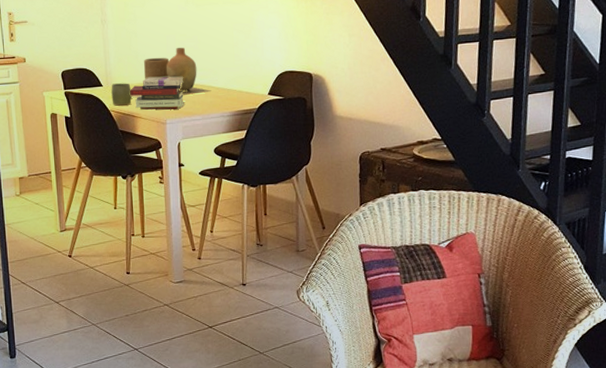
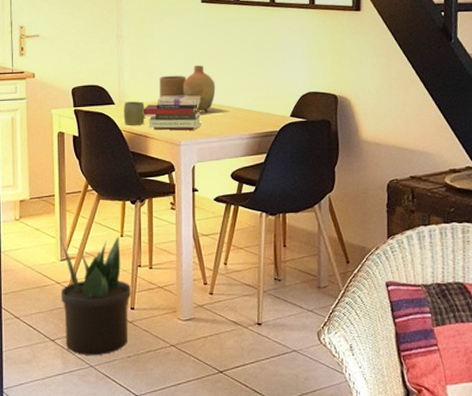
planter: none [59,208,126,315] -> present [60,236,131,355]

